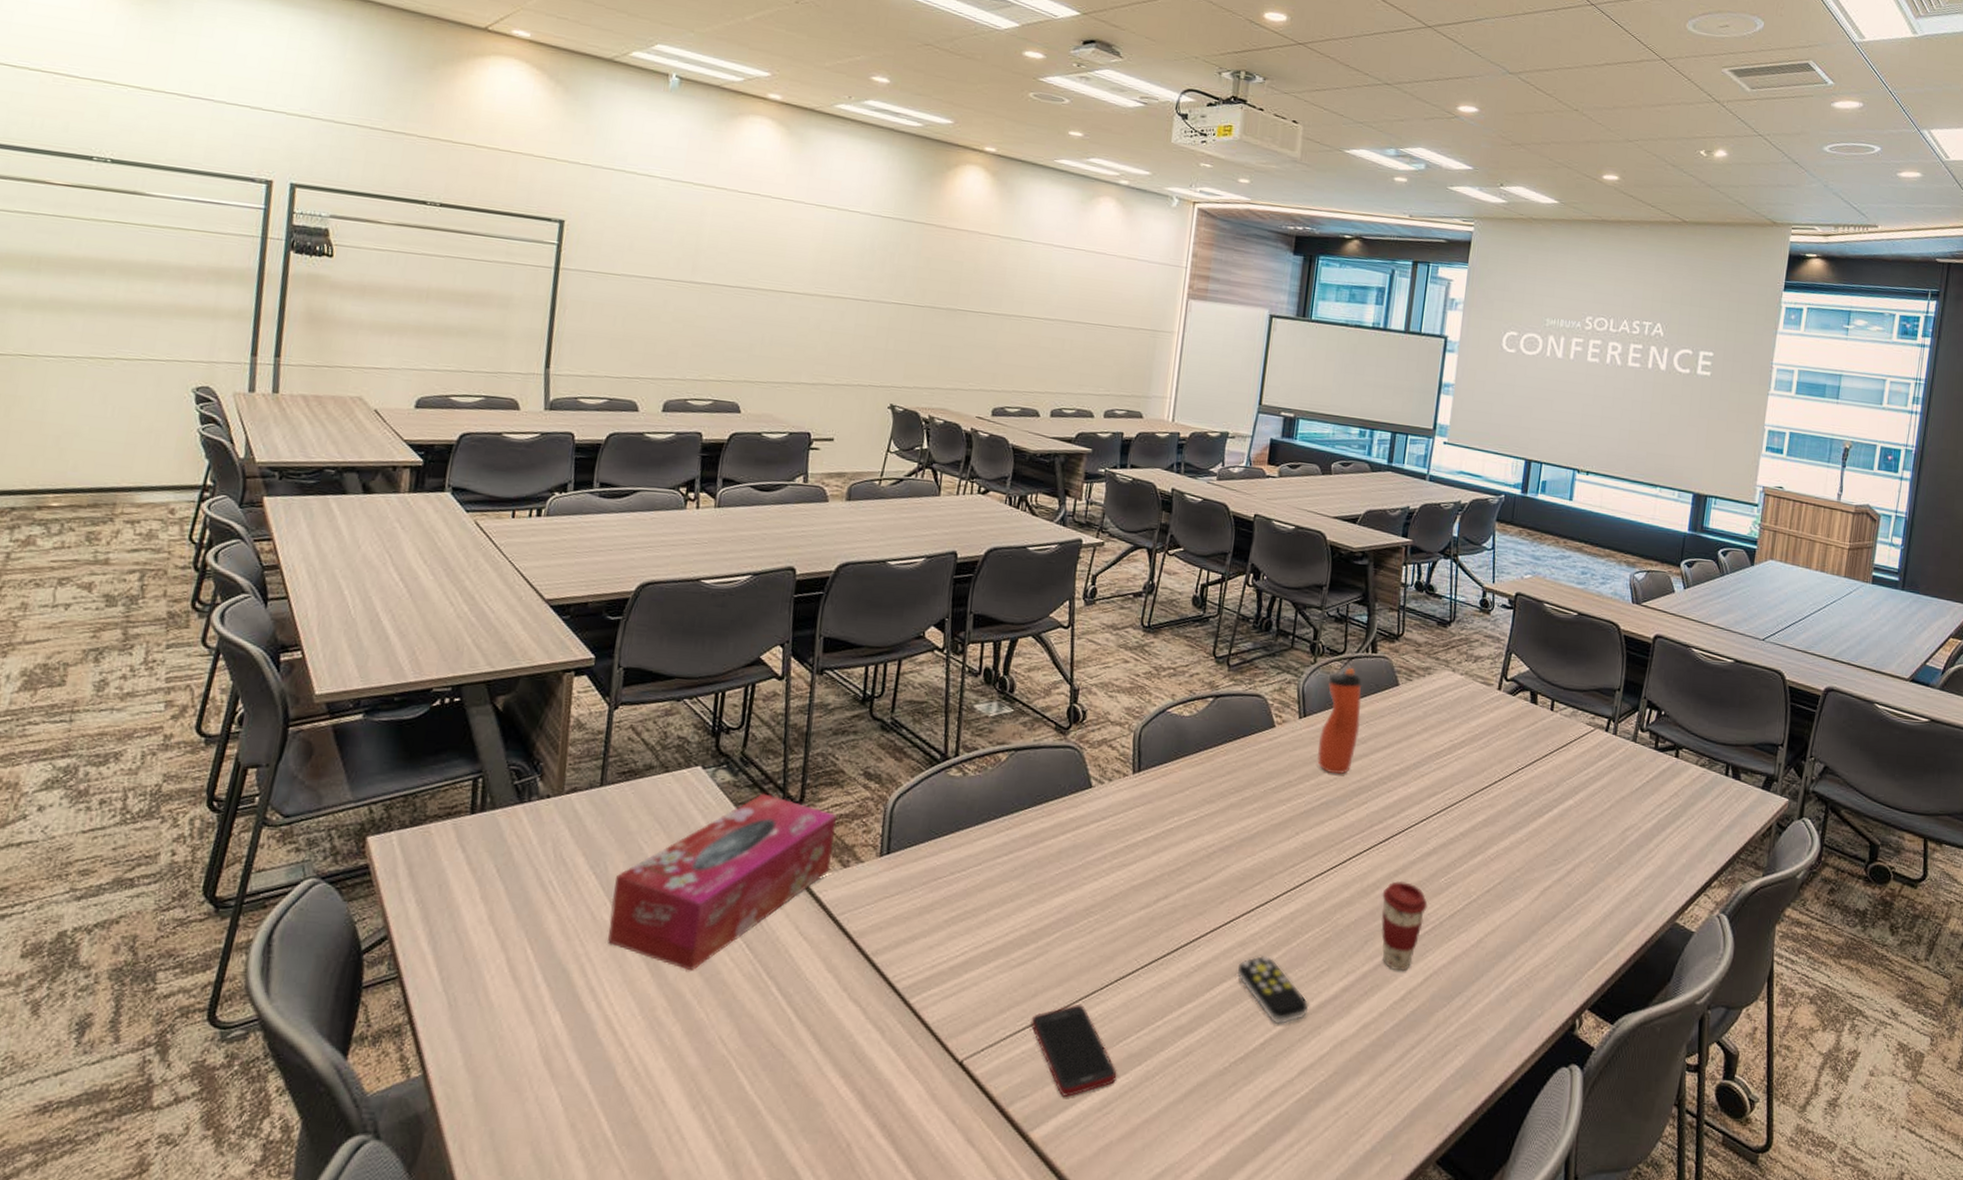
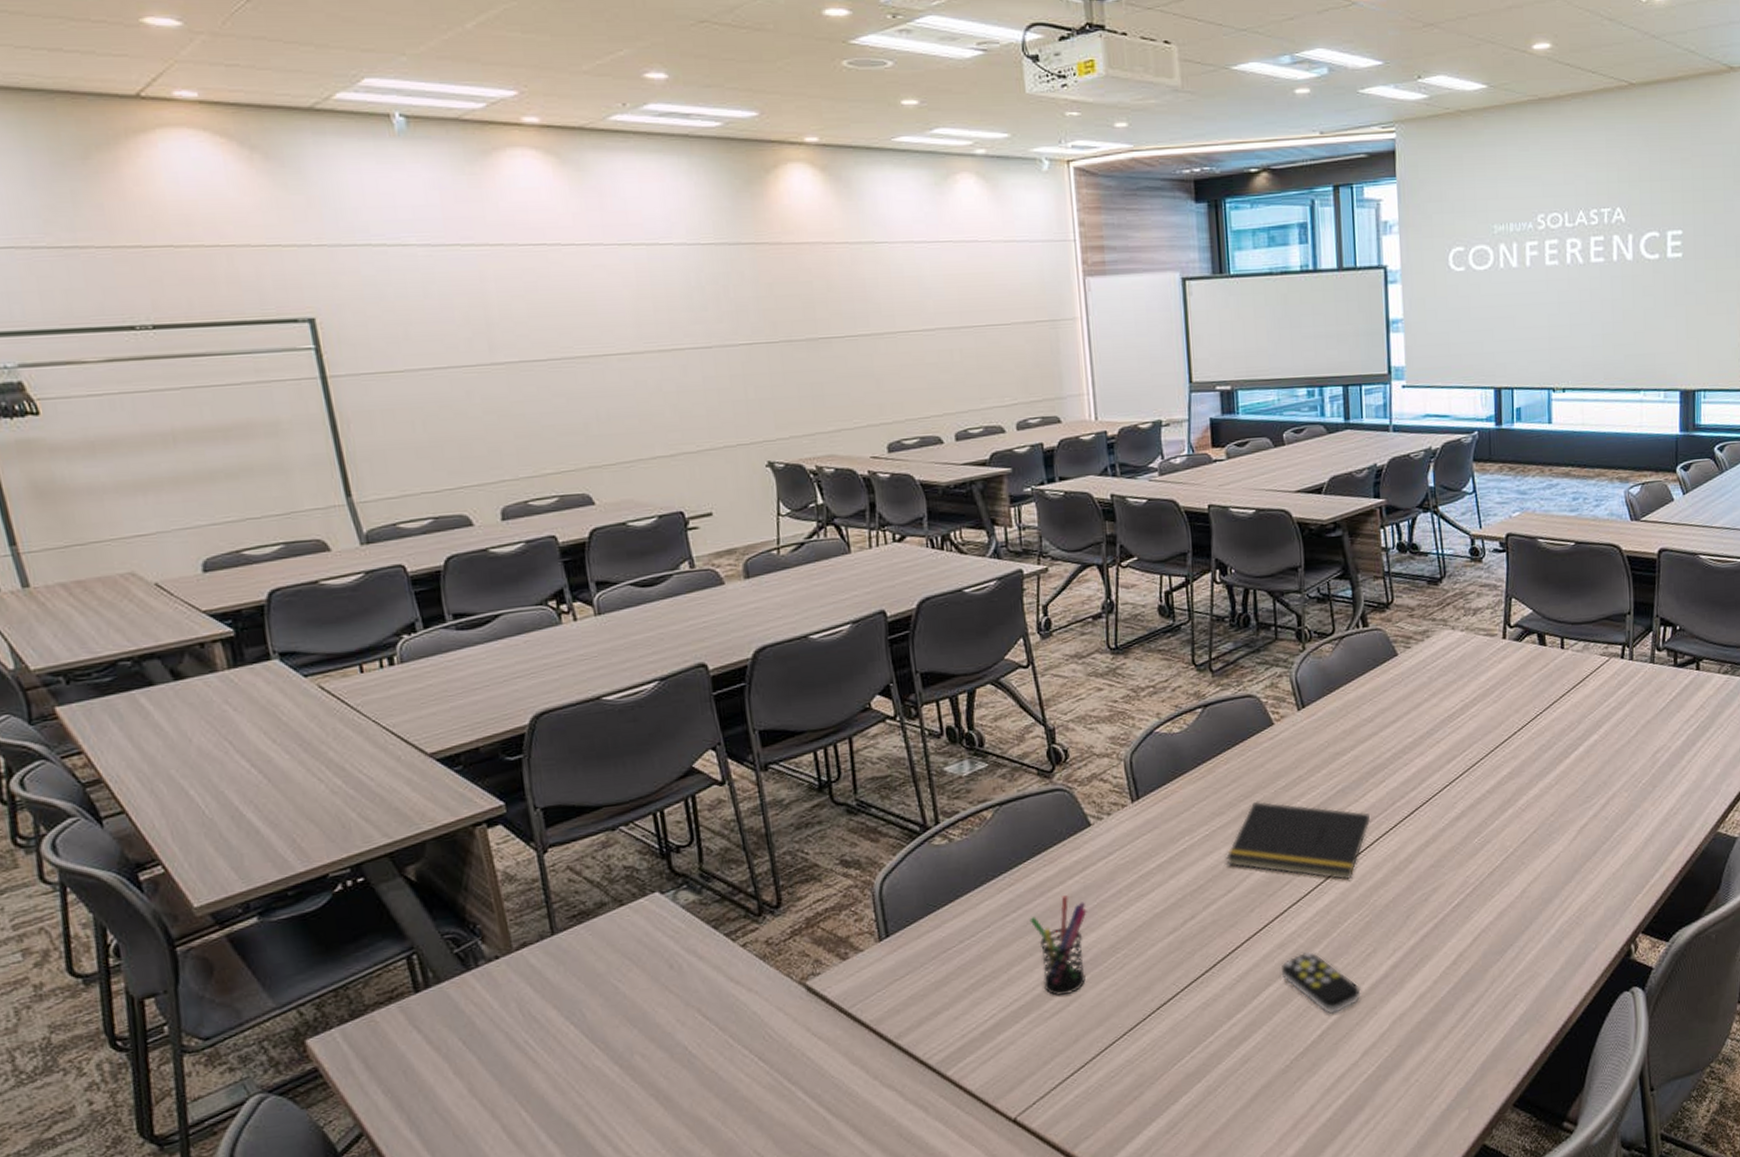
tissue box: present [608,793,837,972] -> none [597,904,829,1096]
pen holder: none [1017,849,1071,947] -> present [1029,895,1087,995]
cell phone: present [1030,1005,1117,1097] -> none [1078,1039,1178,1128]
notepad: none [1207,796,1348,893] -> present [1226,801,1371,881]
water bottle: present [1317,667,1363,774] -> none [1321,646,1365,759]
coffee cup: present [1381,880,1428,972] -> none [1416,850,1465,938]

